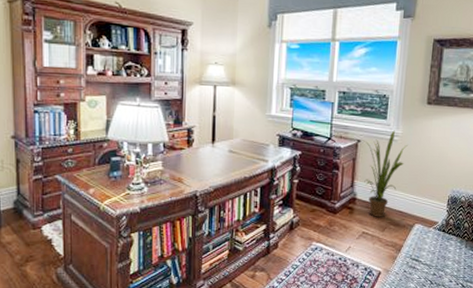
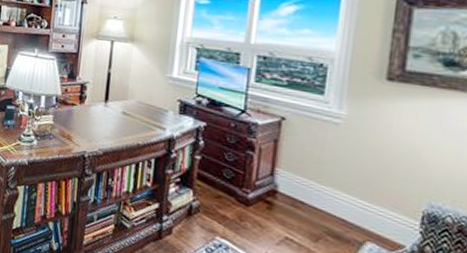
house plant: present [361,130,408,217] -> none [286,110,356,223]

